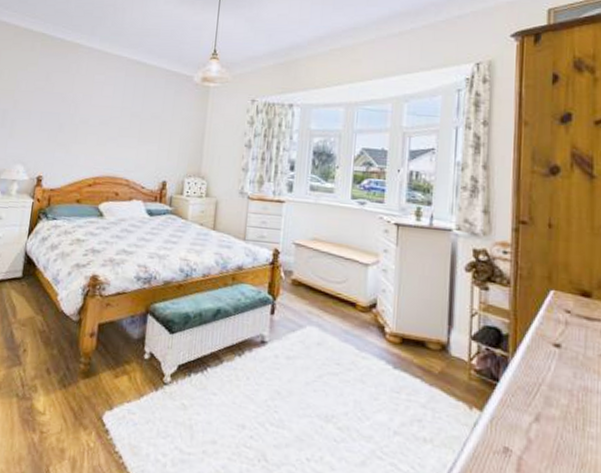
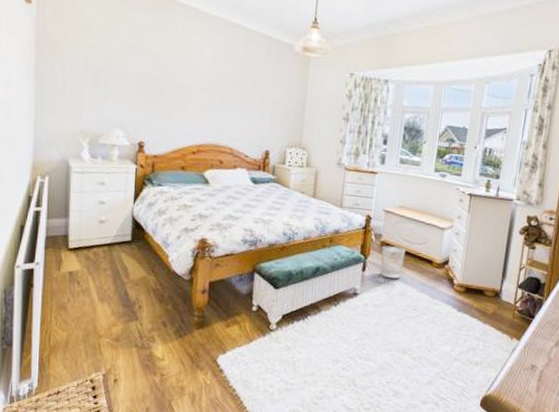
wastebasket: none [292,284,323,325] -> present [380,245,406,279]

